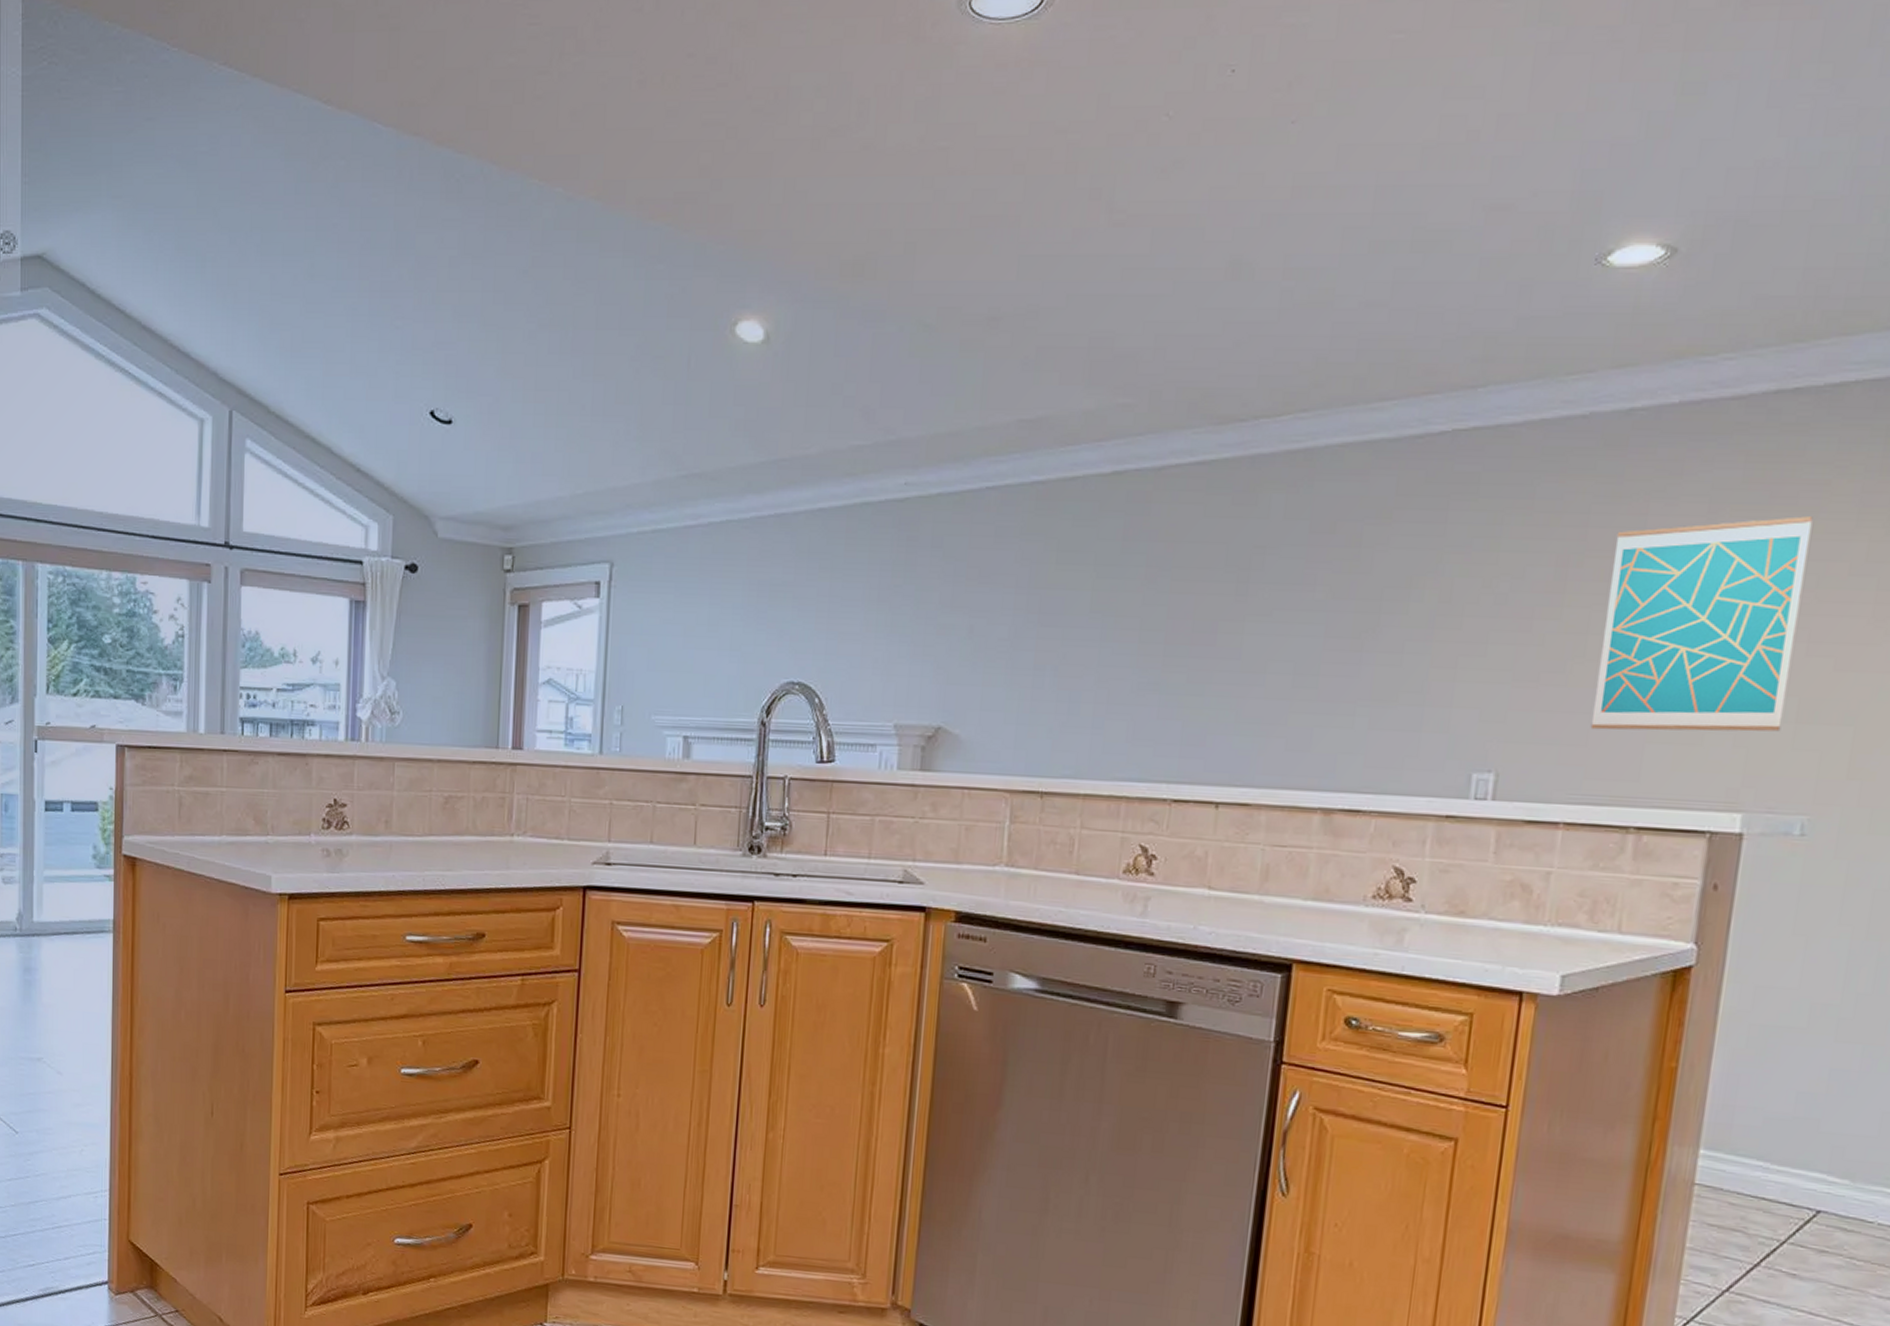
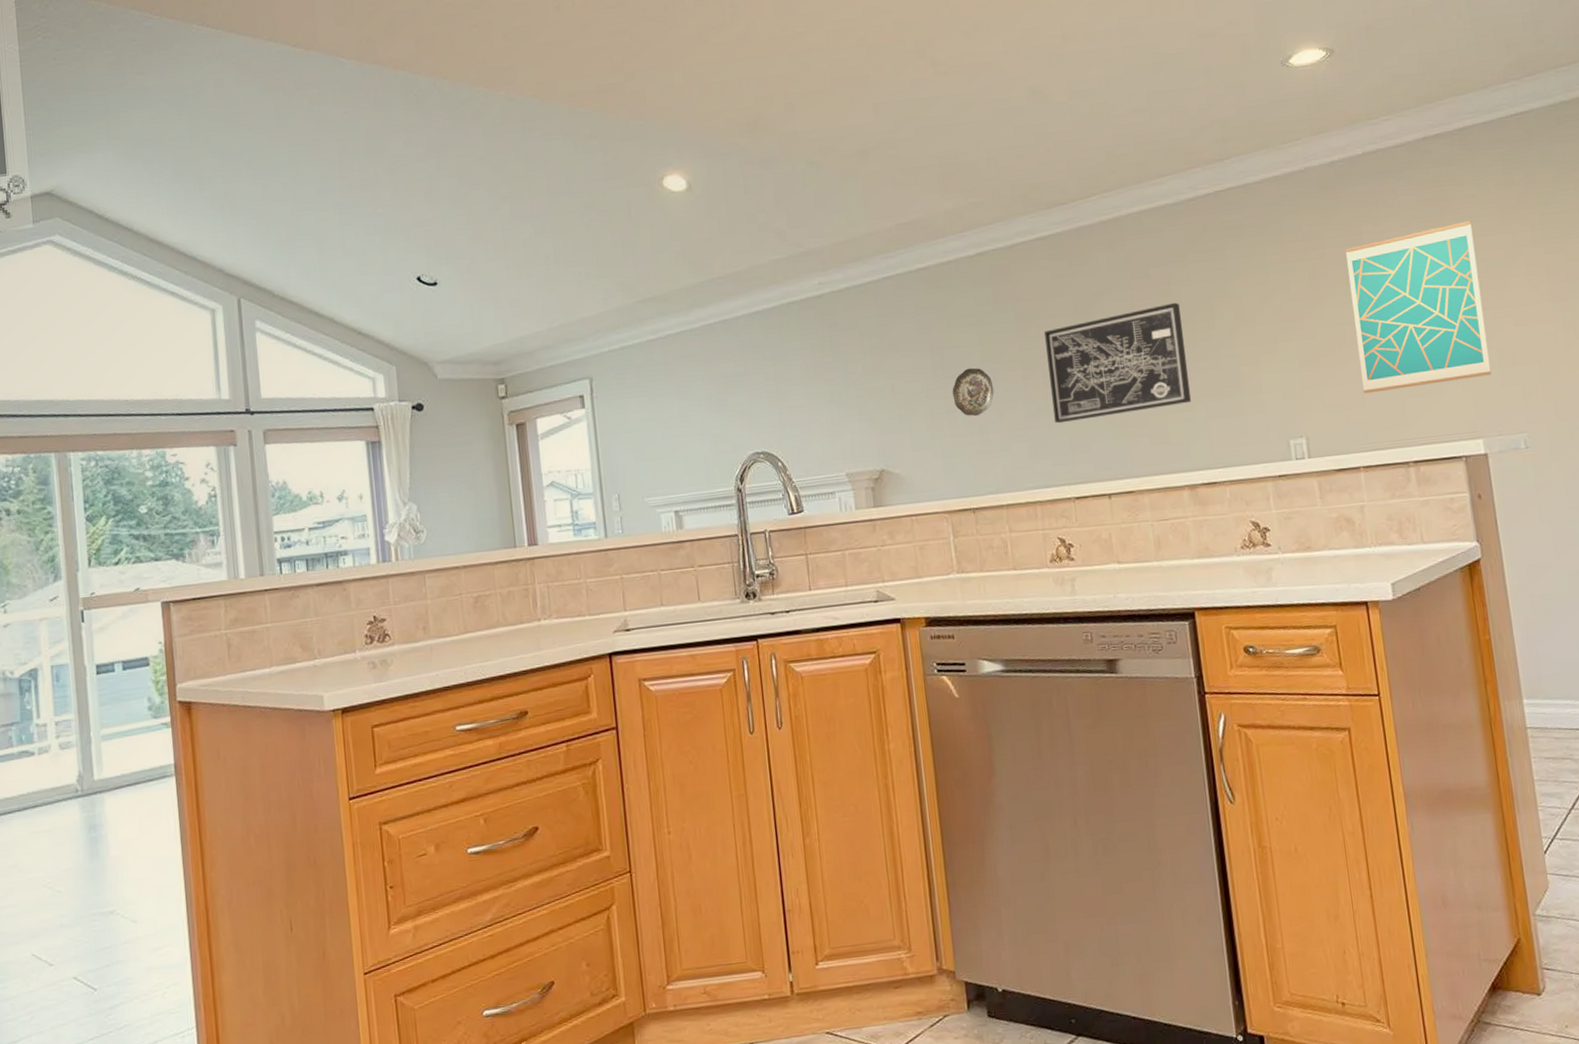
decorative plate: none [1044,617,1099,680] -> present [952,367,995,417]
wall art: none [1168,571,1368,705] -> present [1044,302,1191,424]

